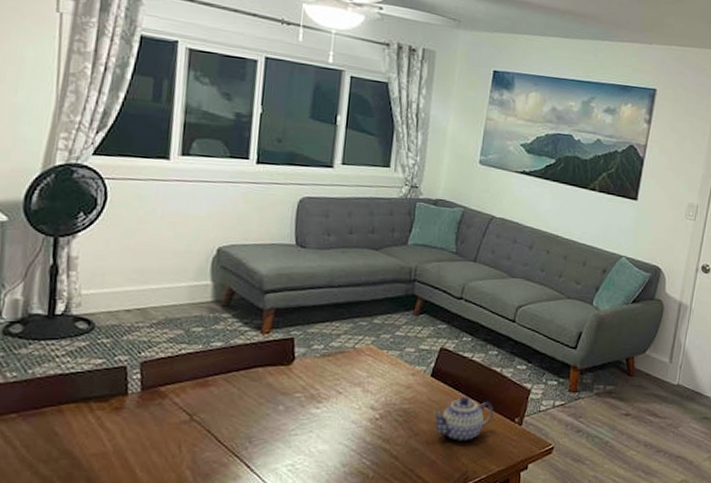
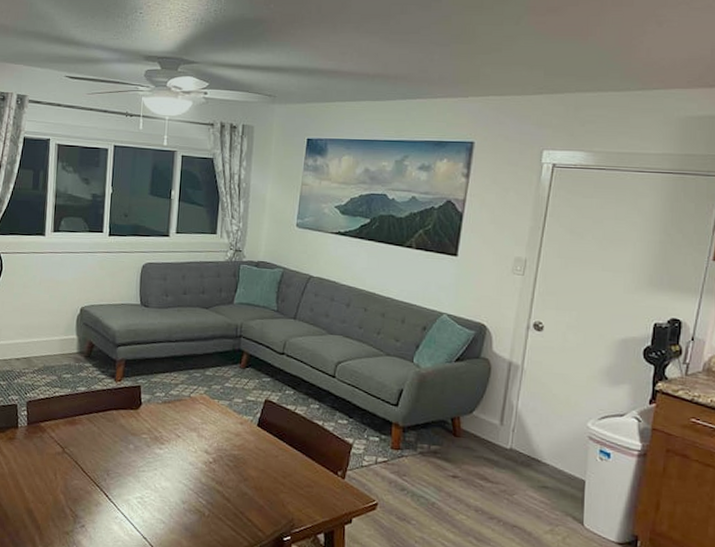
teapot: present [434,396,494,443] -> none [261,446,317,491]

